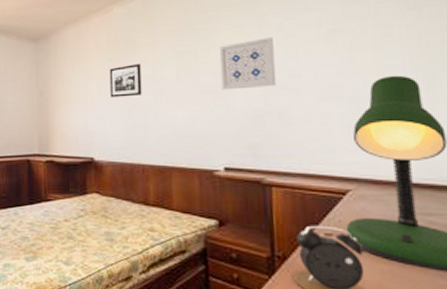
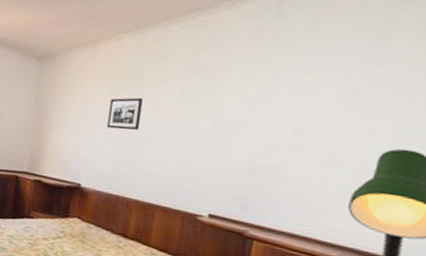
wall art: present [219,37,277,90] -> none [221,90,285,142]

